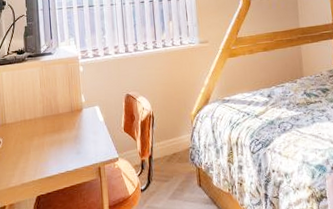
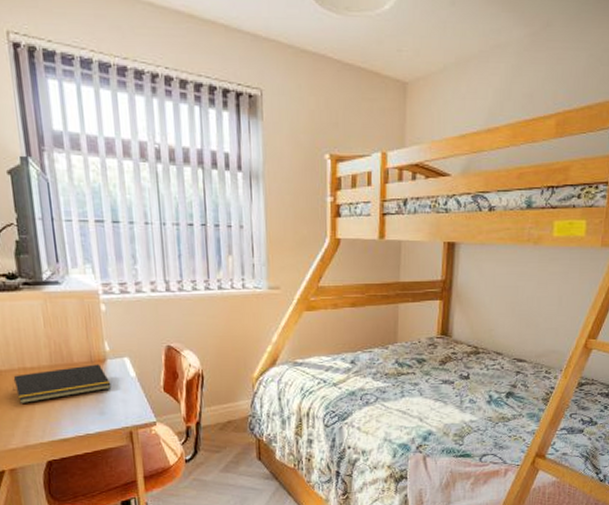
notepad: none [16,113,86,150] -> present [12,364,112,405]

